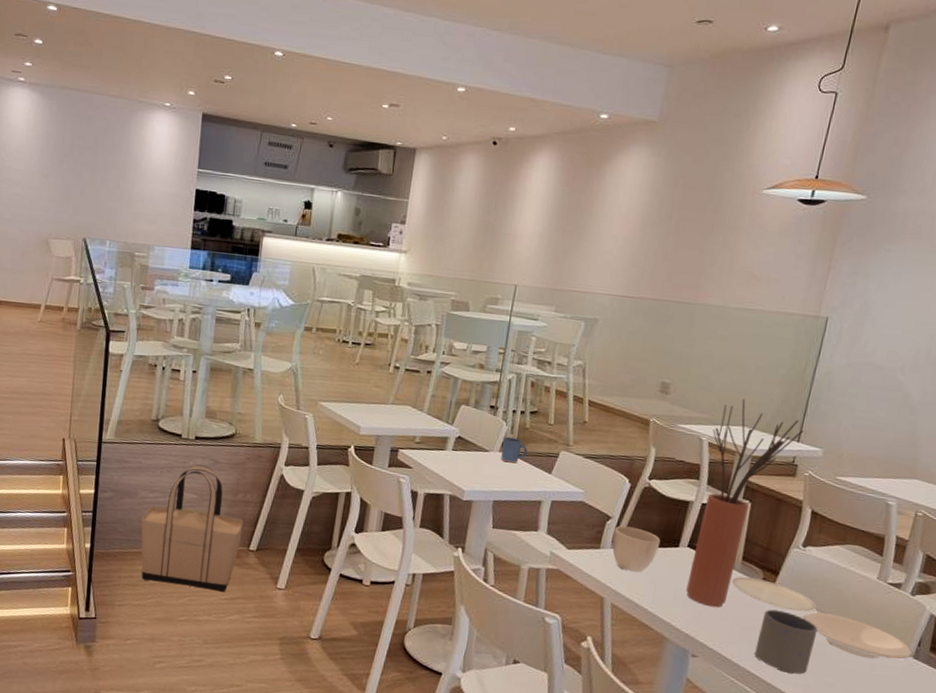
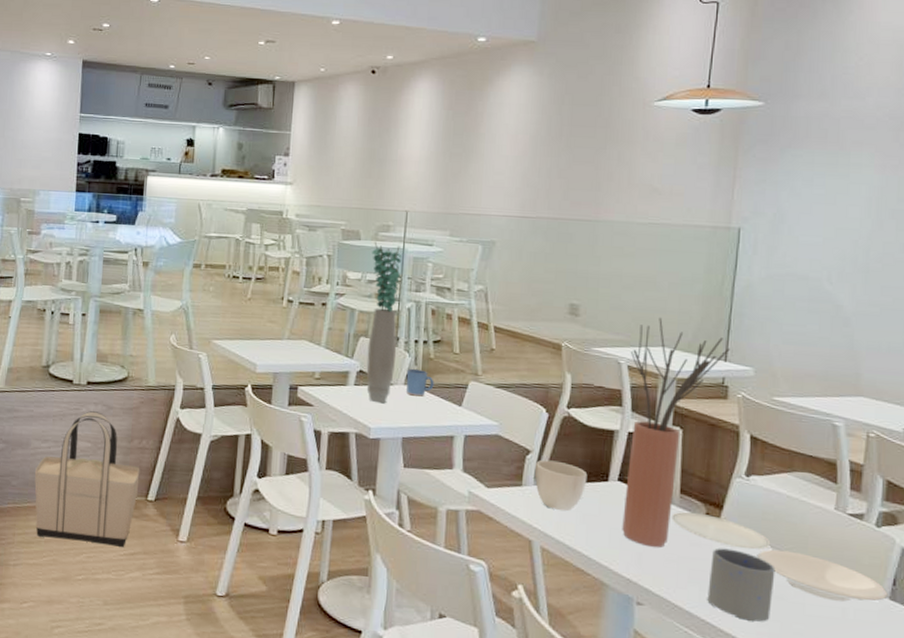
vase: none [463,313,508,469] -> present [366,241,403,404]

